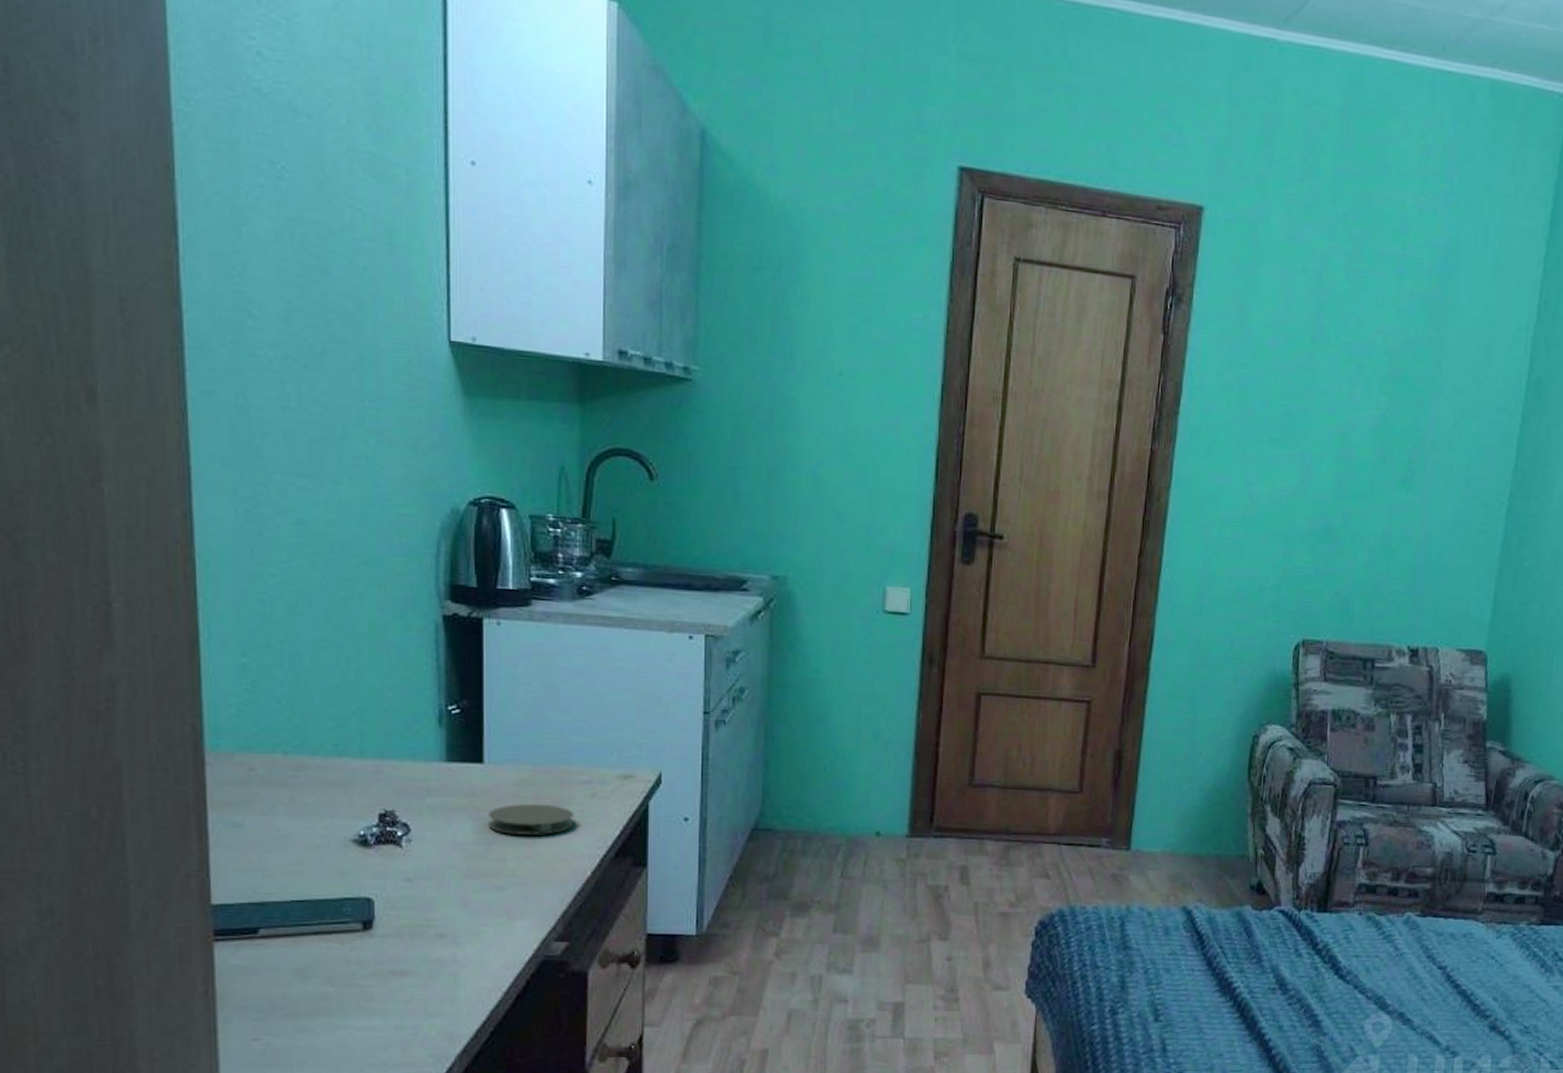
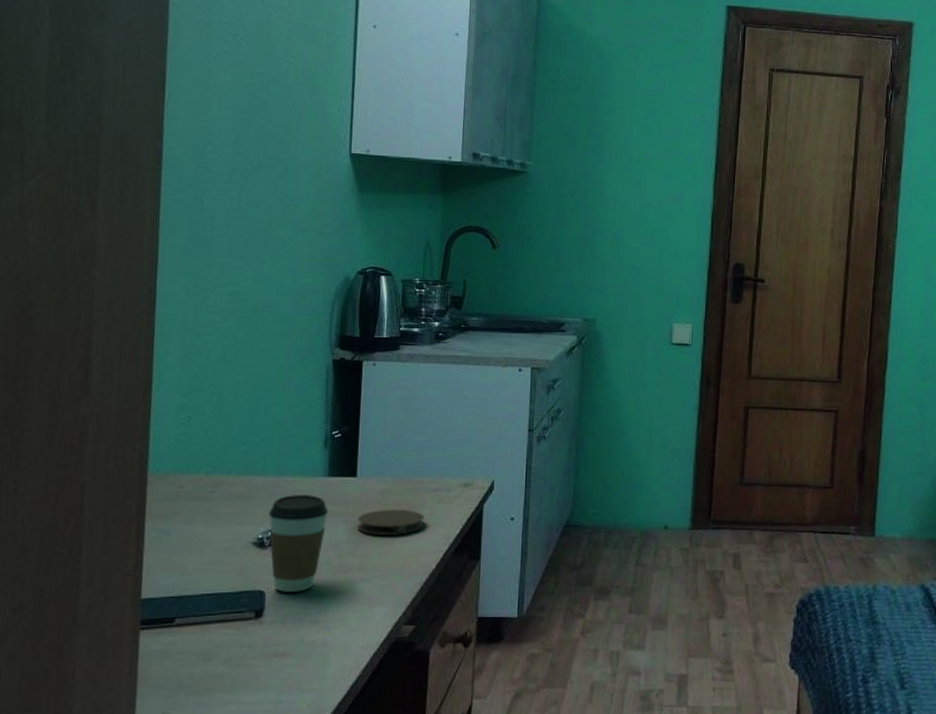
coffee cup: none [371,783,449,900] -> present [269,495,328,592]

